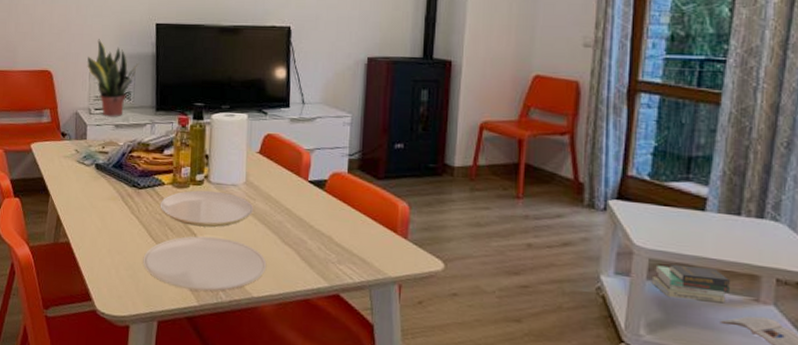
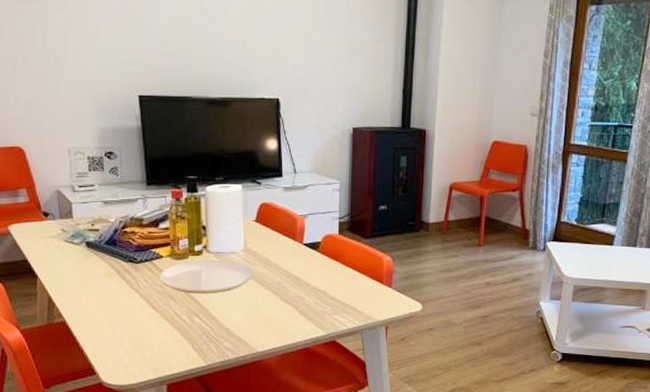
potted plant: present [87,39,141,117] -> none [64,112,126,194]
plate: present [143,236,267,292] -> none [146,302,269,353]
books: present [651,263,730,304] -> none [575,287,627,313]

